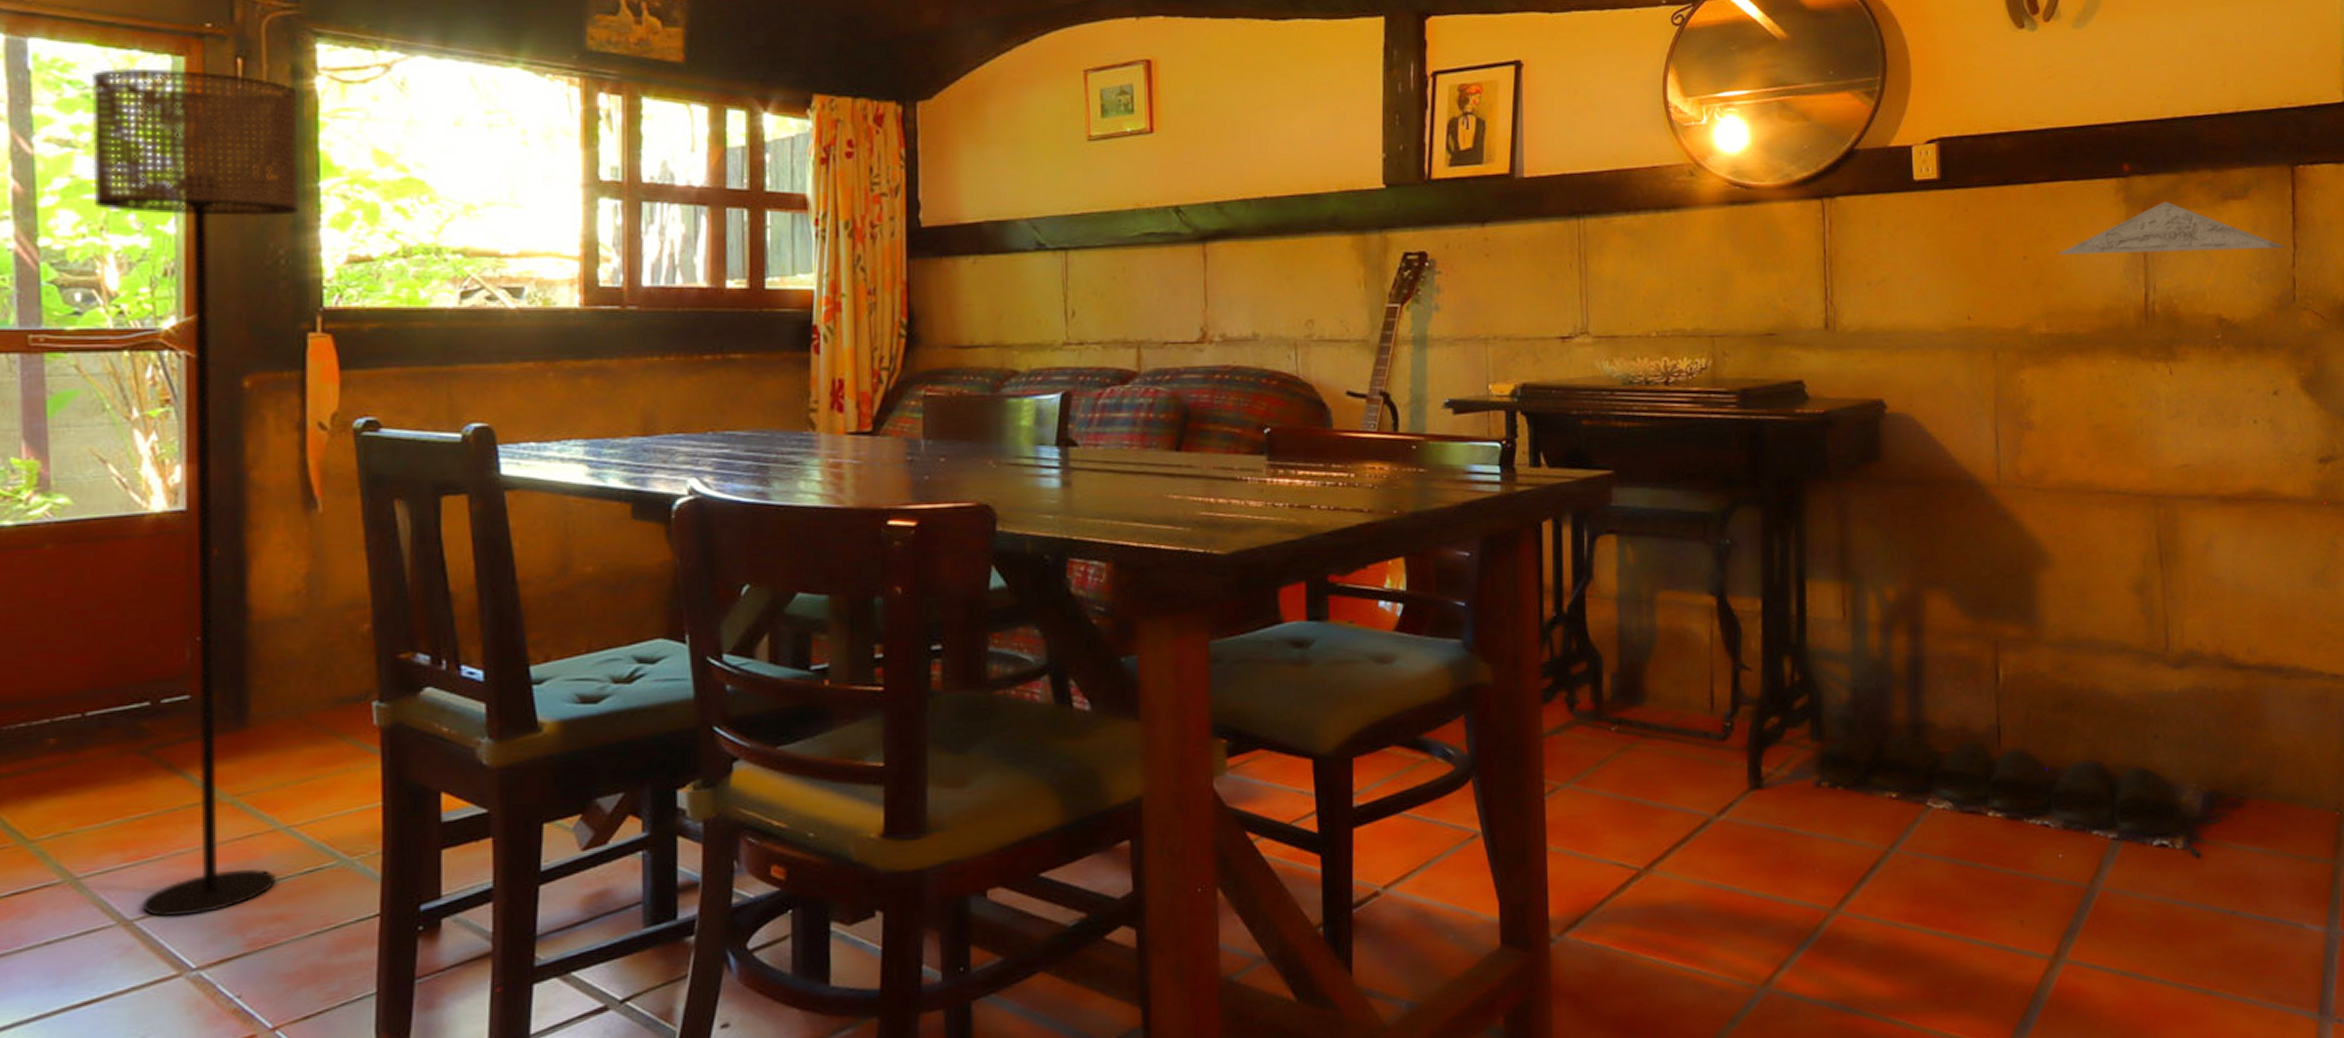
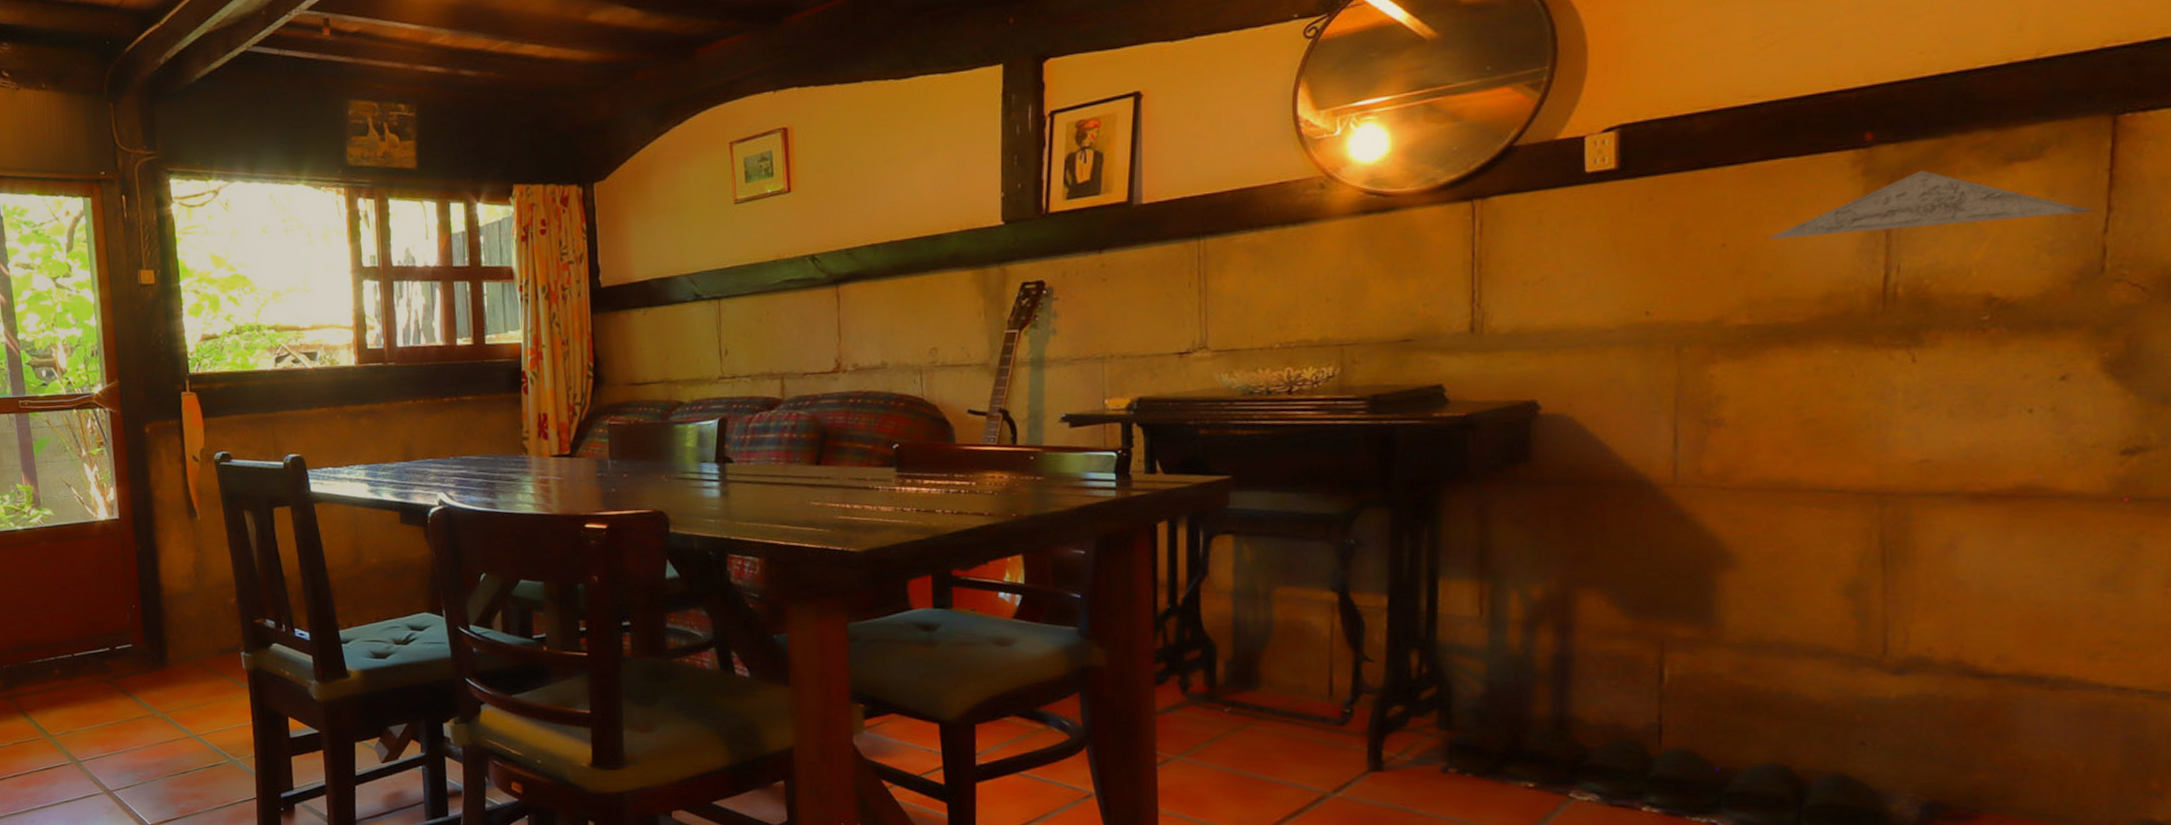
floor lamp: present [92,67,299,918] -> none [38,207,192,791]

